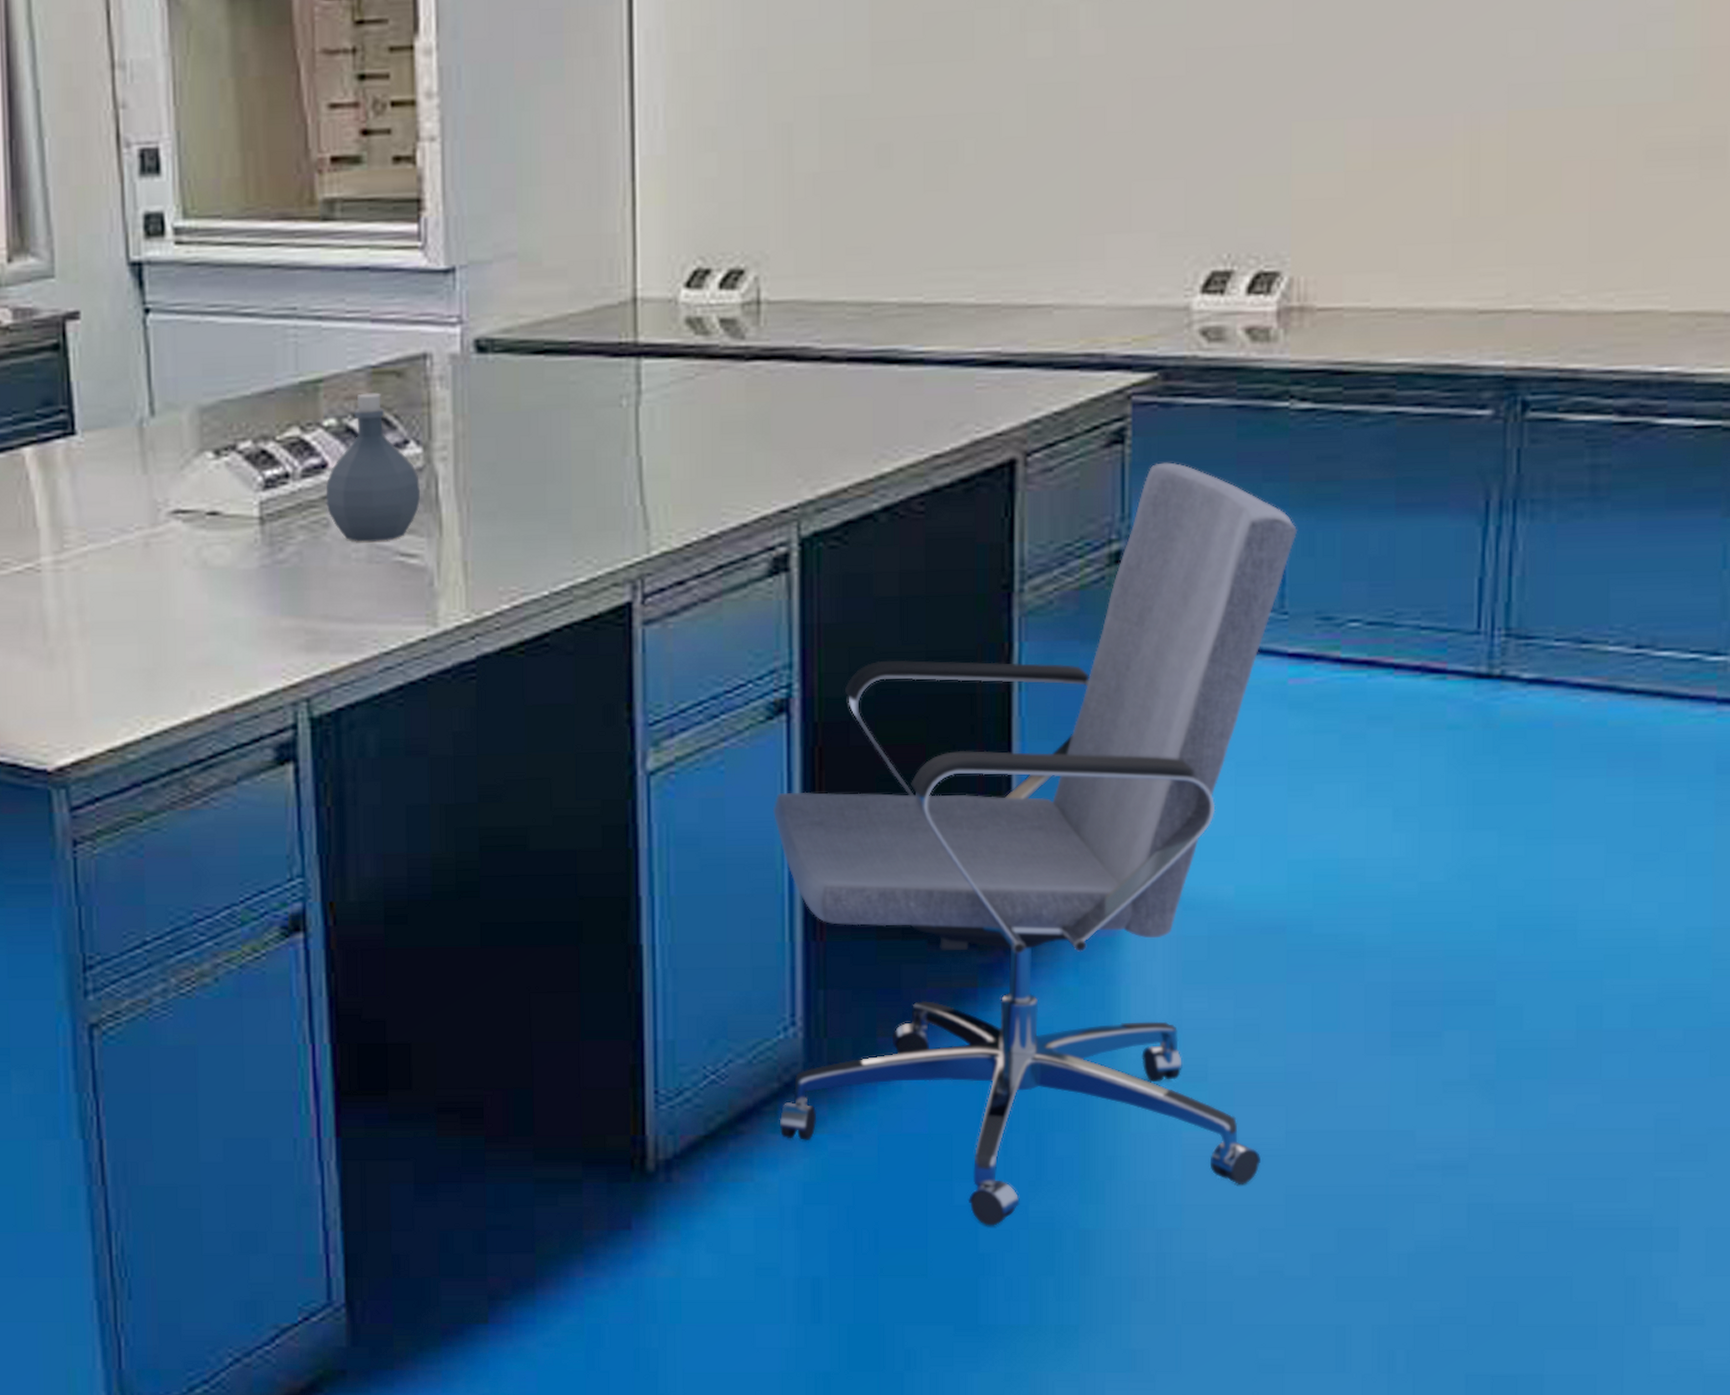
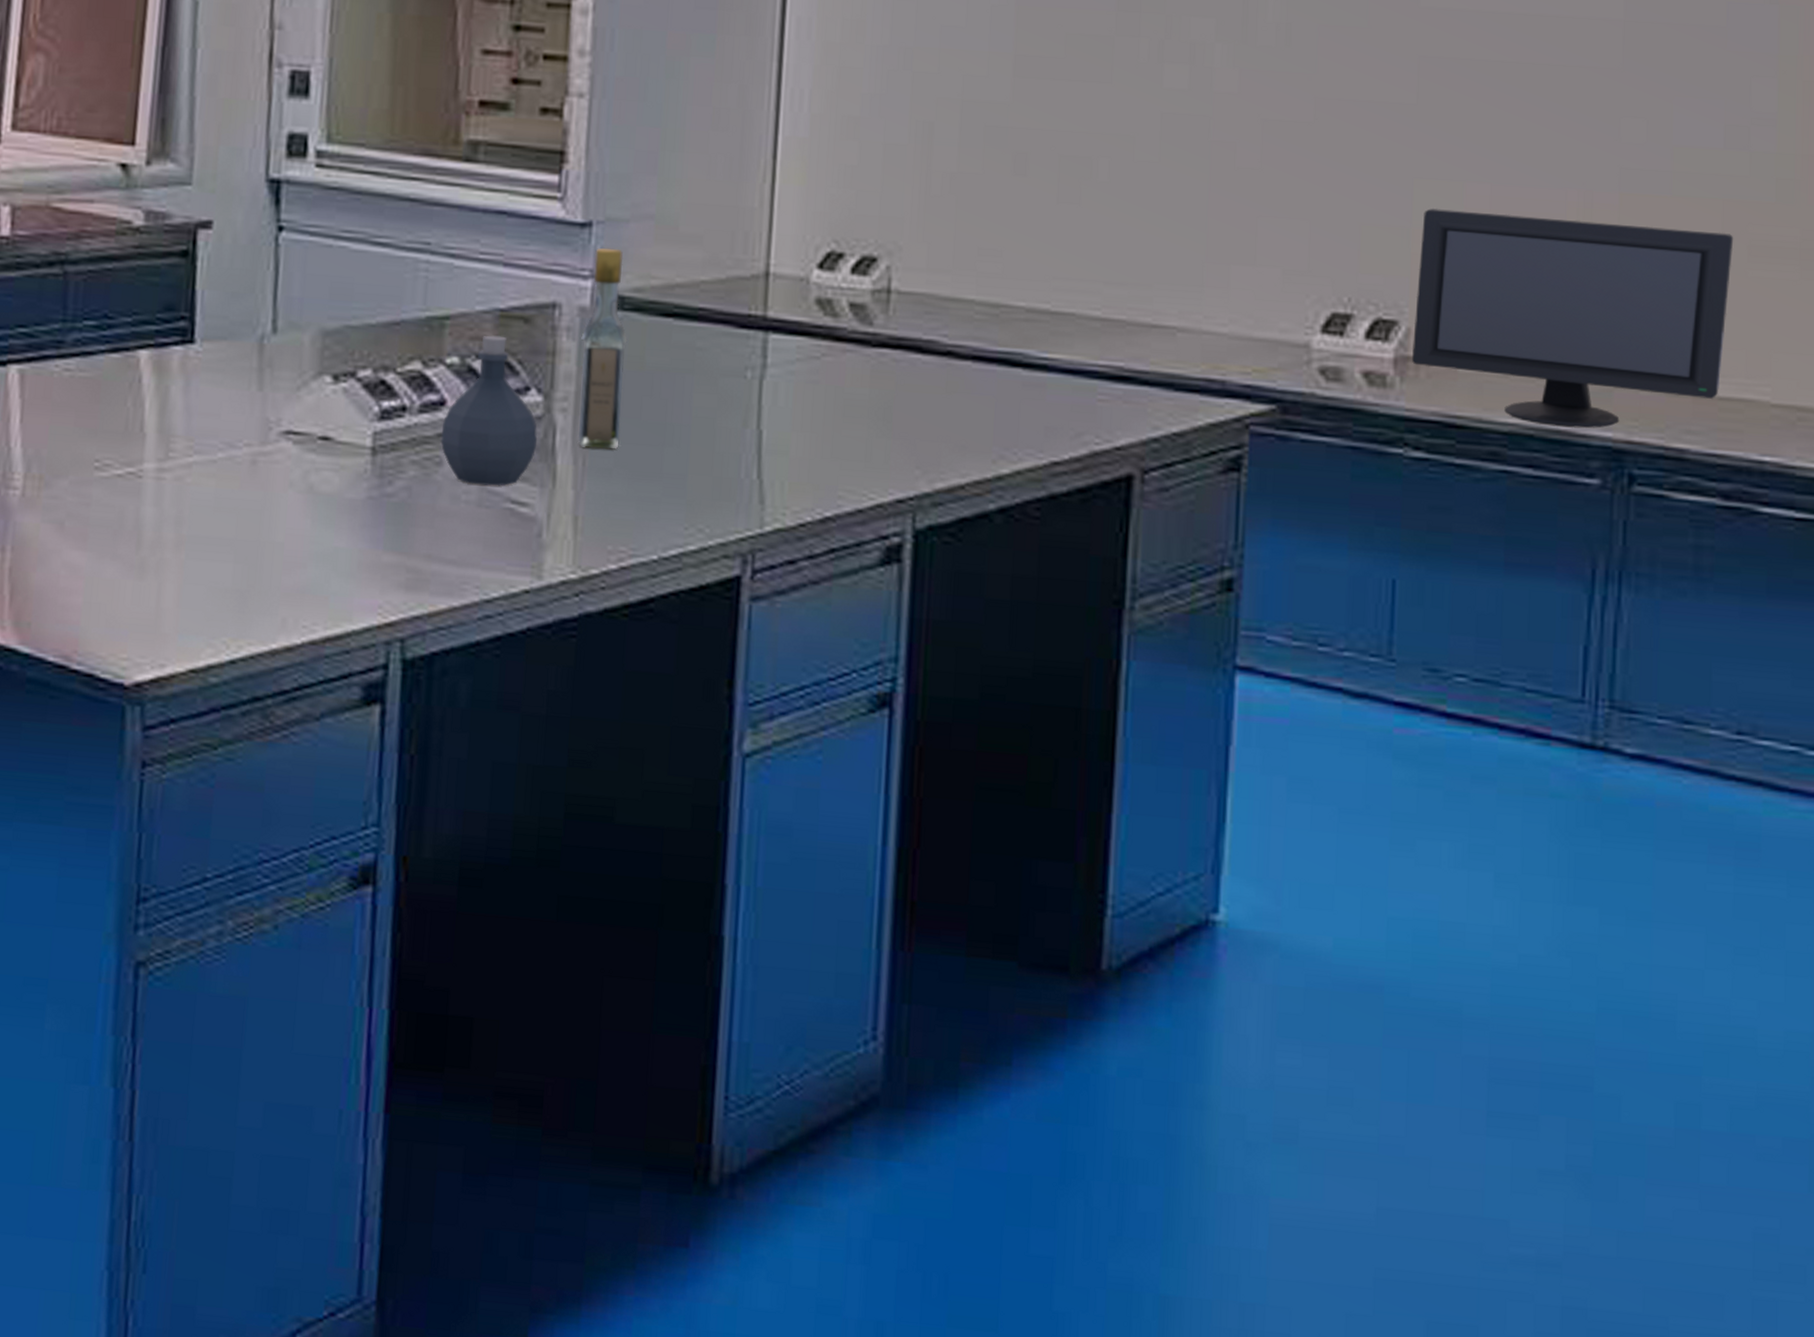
bottle: none [454,291,501,493] -> present [578,247,628,448]
office chair: present [773,462,1297,1226] -> none [853,495,1407,1282]
computer monitor: none [1296,140,1630,362] -> present [1412,208,1734,429]

